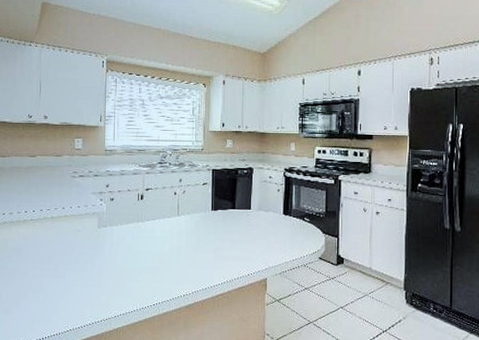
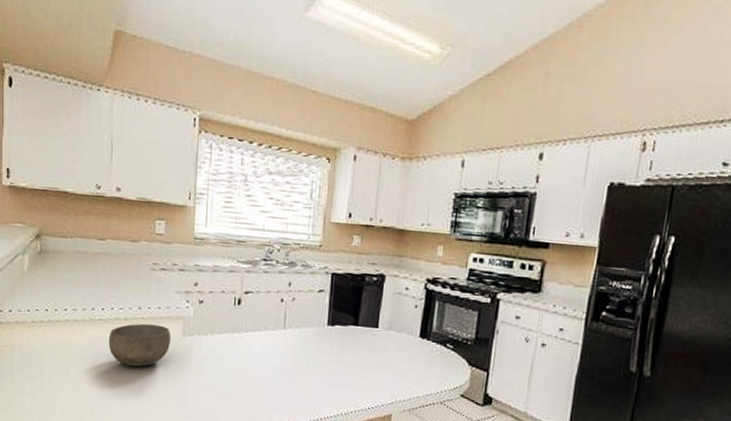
bowl: none [38,220,89,257] -> present [108,323,172,367]

